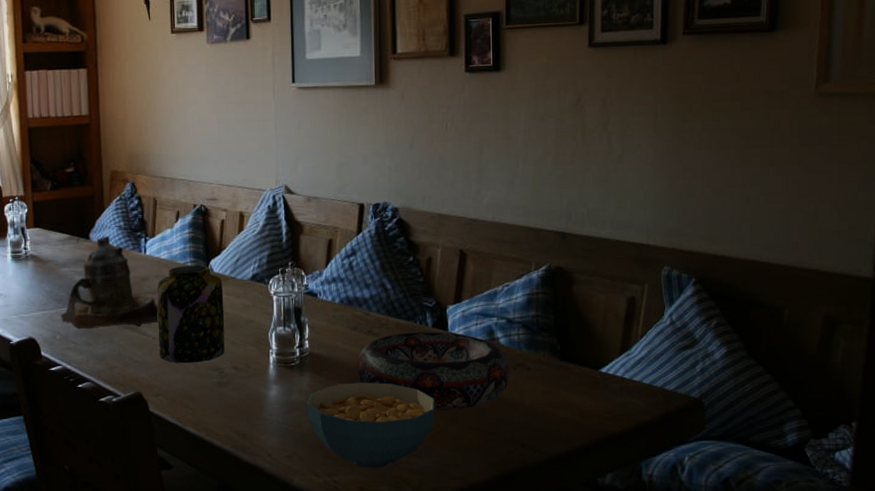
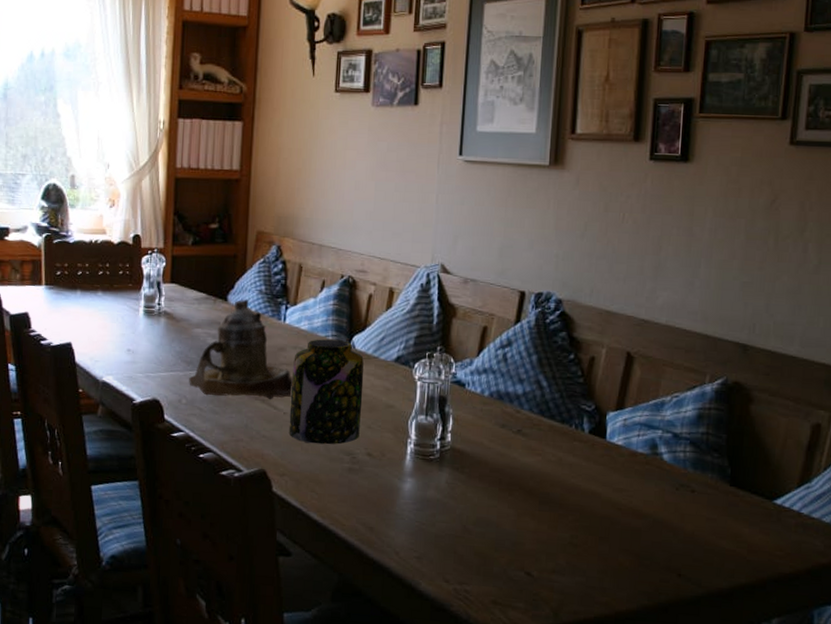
cereal bowl: present [307,382,435,468] -> none [442,484,585,582]
decorative bowl: present [356,332,510,410] -> none [500,436,672,528]

